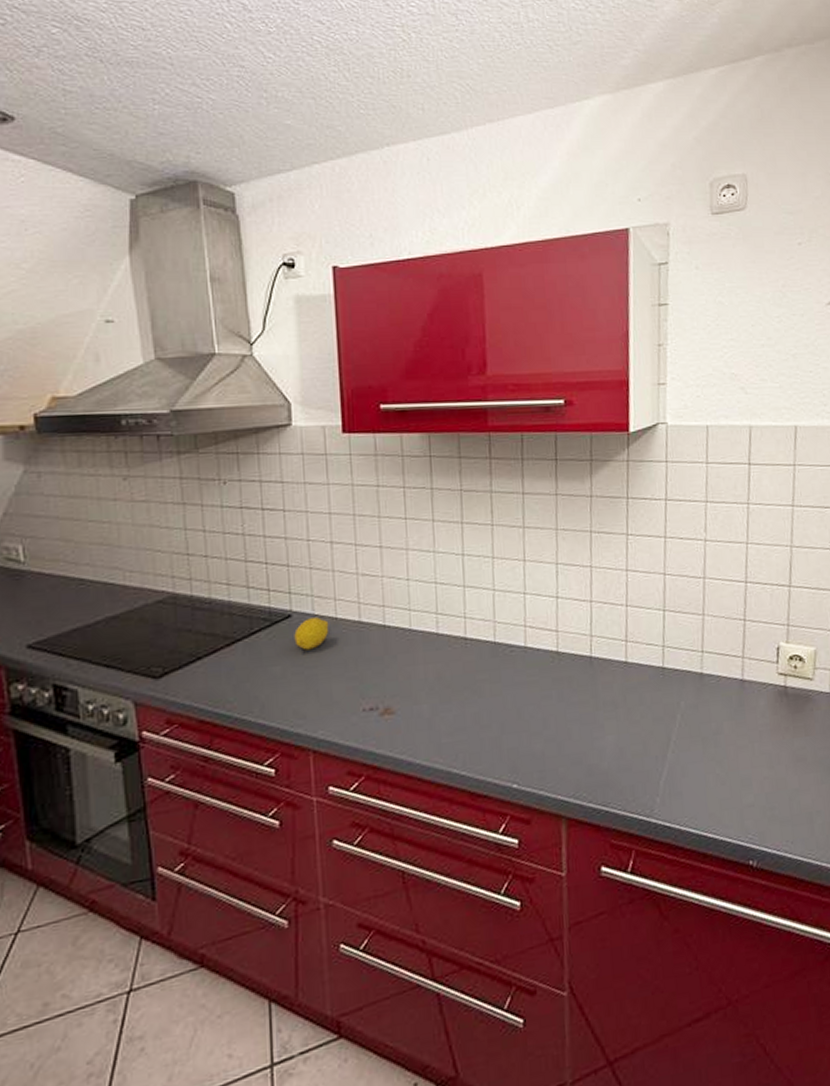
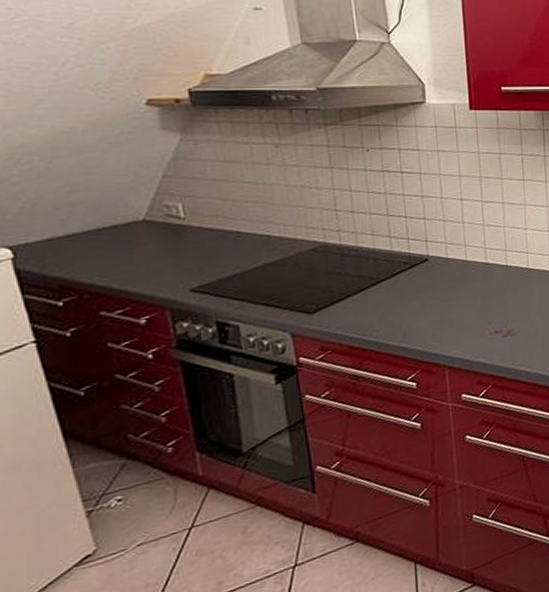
lemon: present [294,617,329,650] -> none [431,260,461,287]

